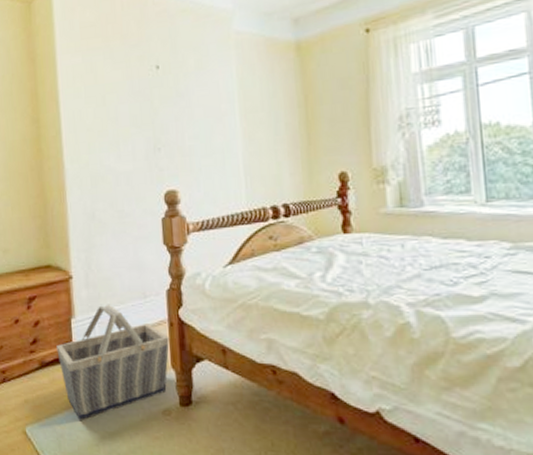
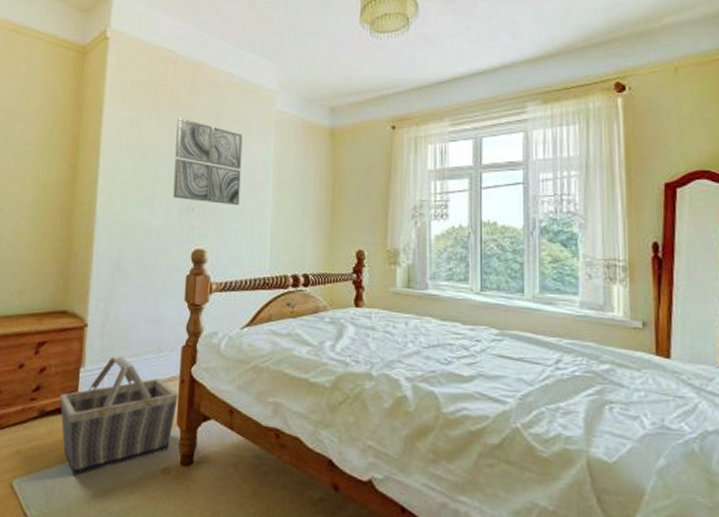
wall art: none [132,54,207,141] -> present [173,117,243,206]

